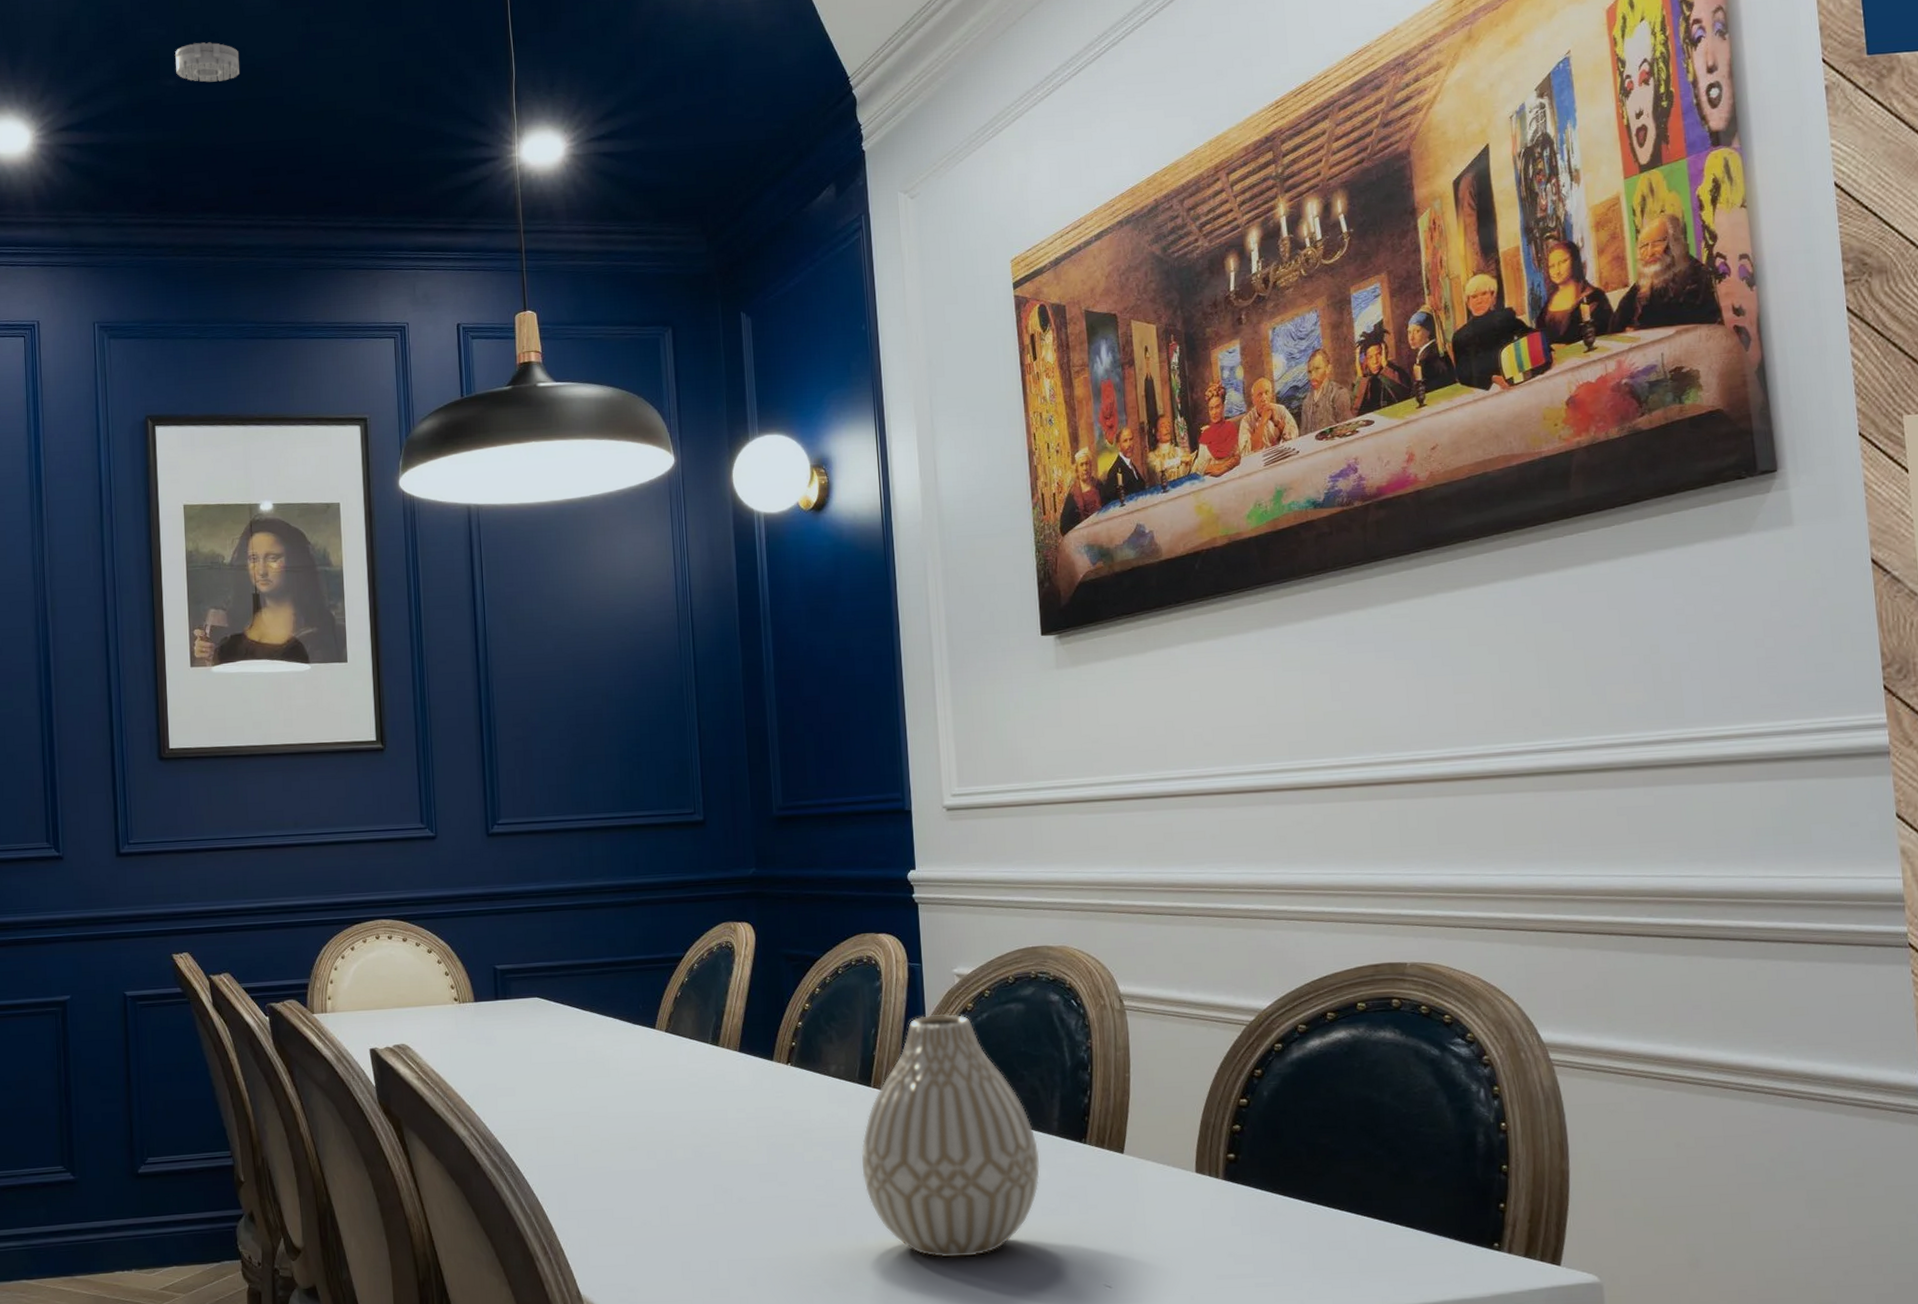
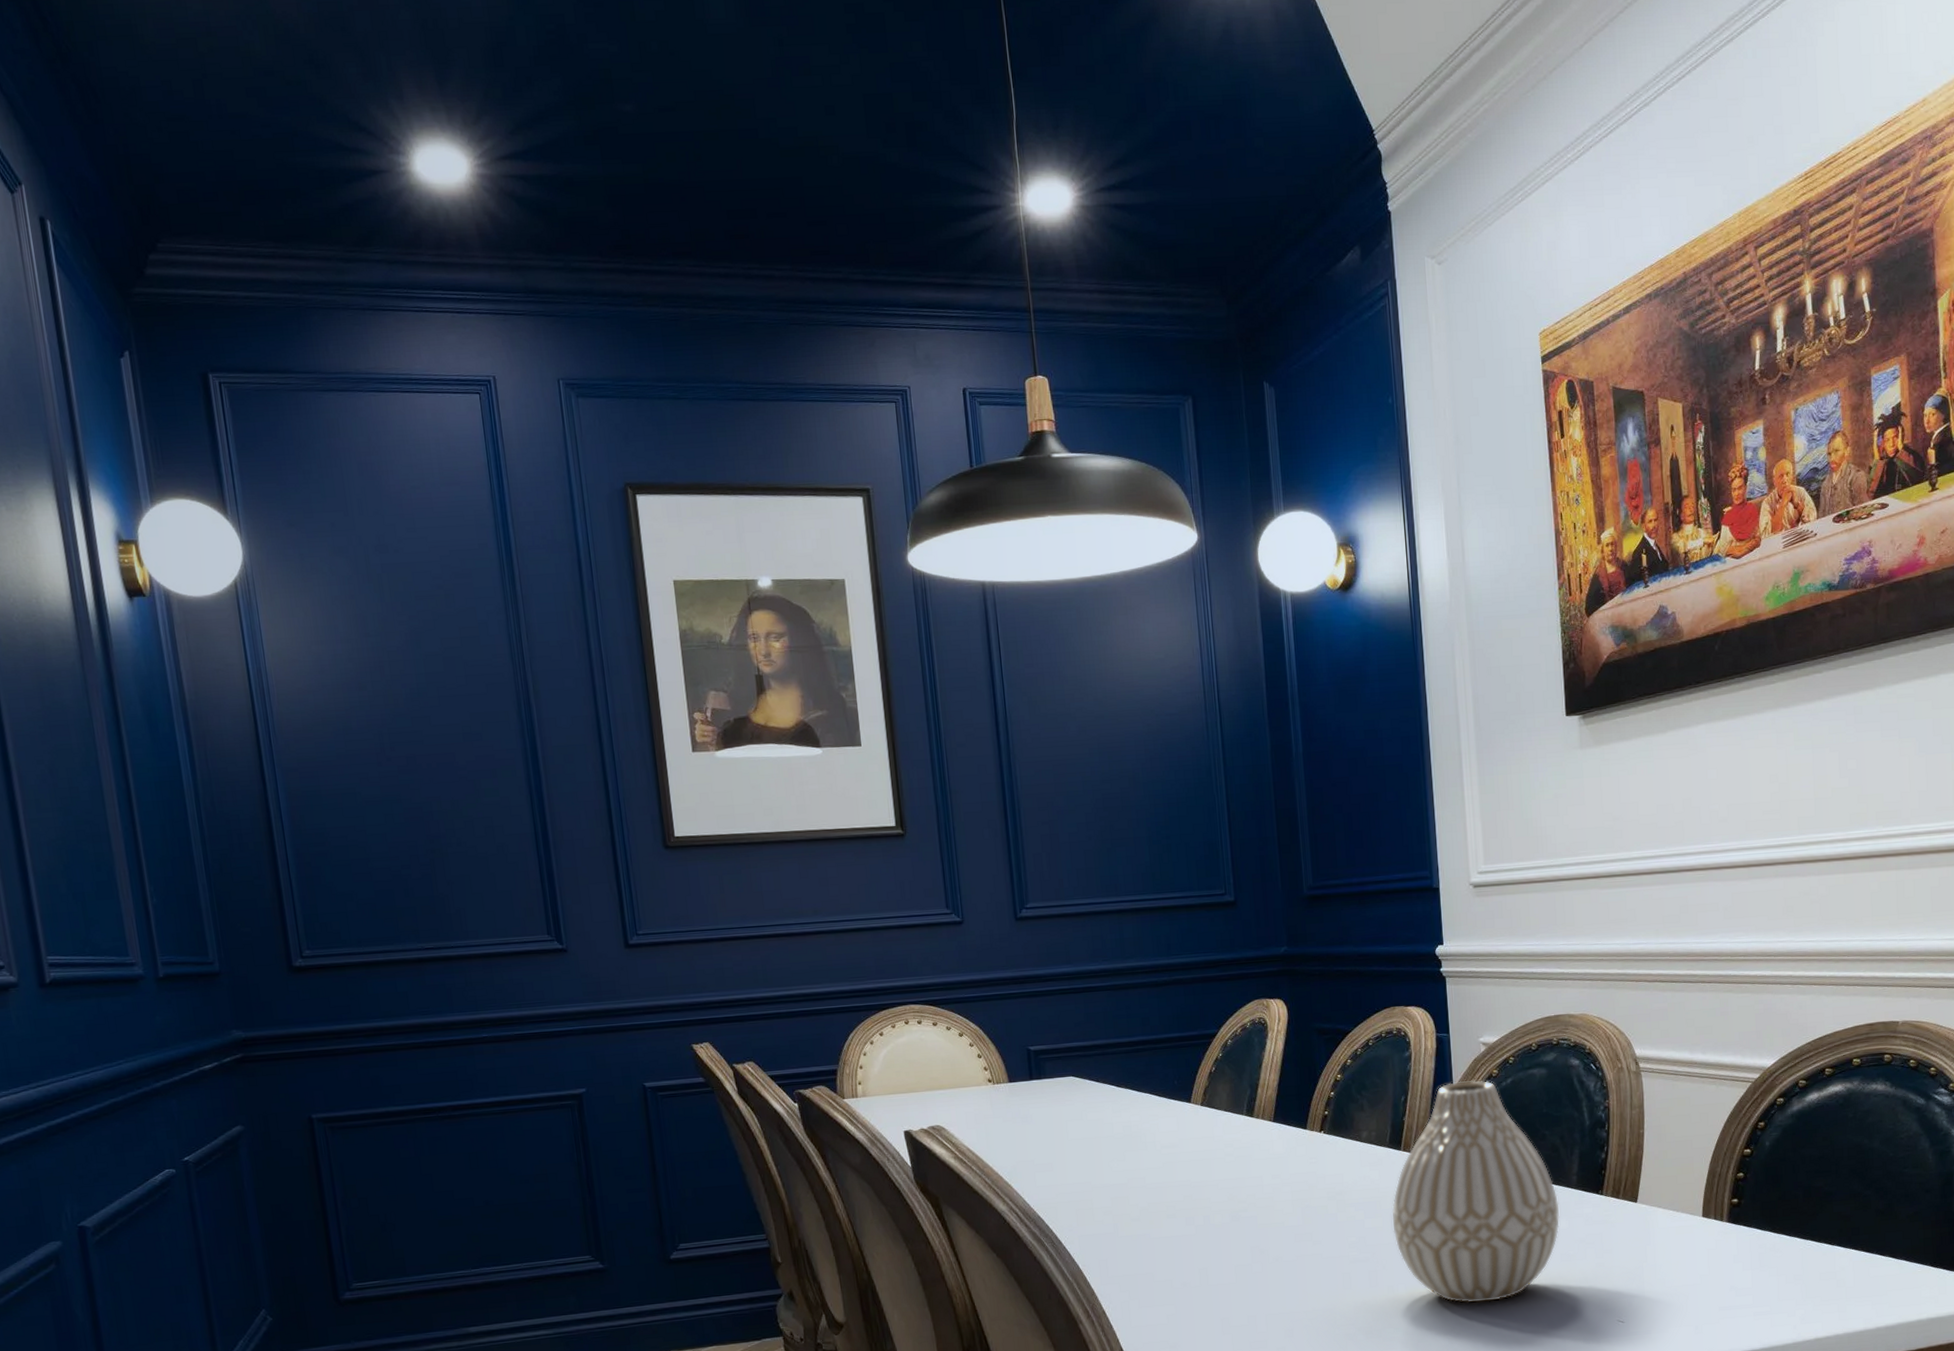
smoke detector: present [175,42,239,82] -> none [630,62,706,109]

